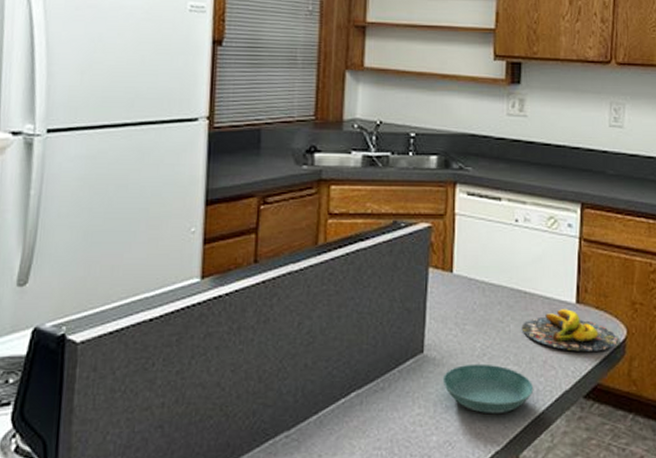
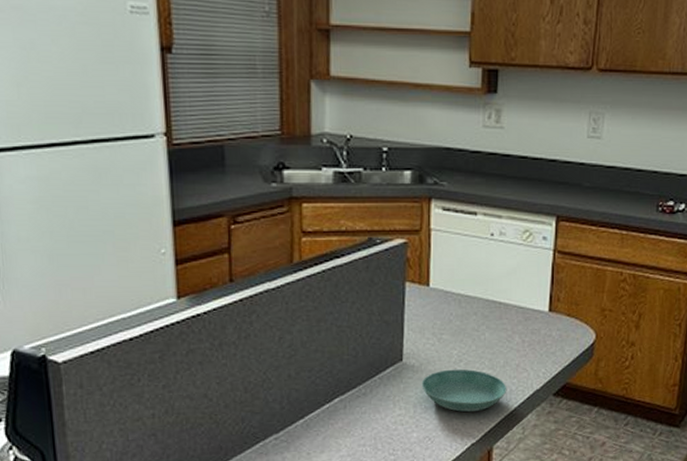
banana: present [521,309,618,351] -> none [496,317,587,355]

